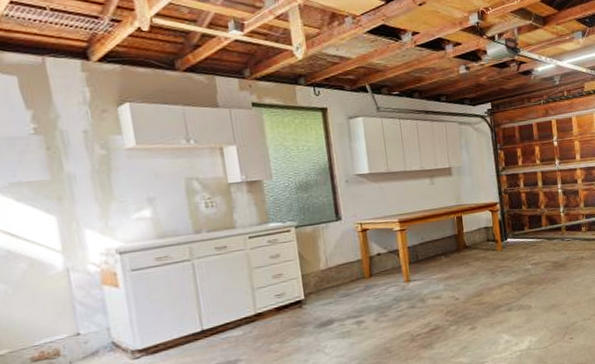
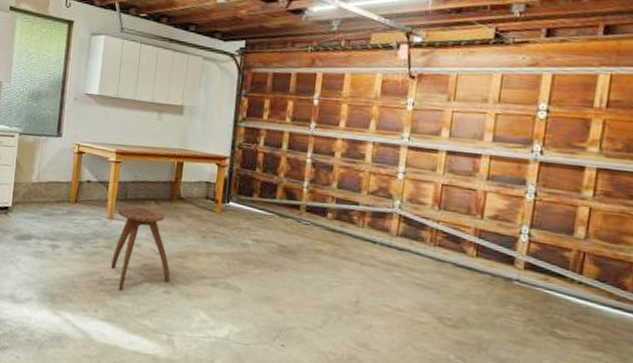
stool: none [413,262,473,342] -> present [111,206,170,291]

